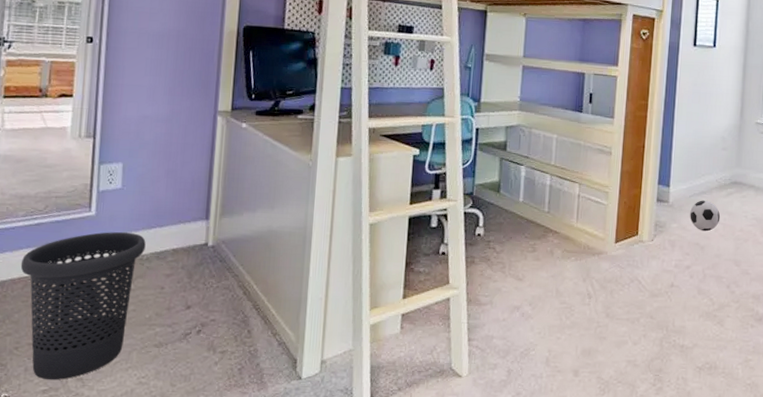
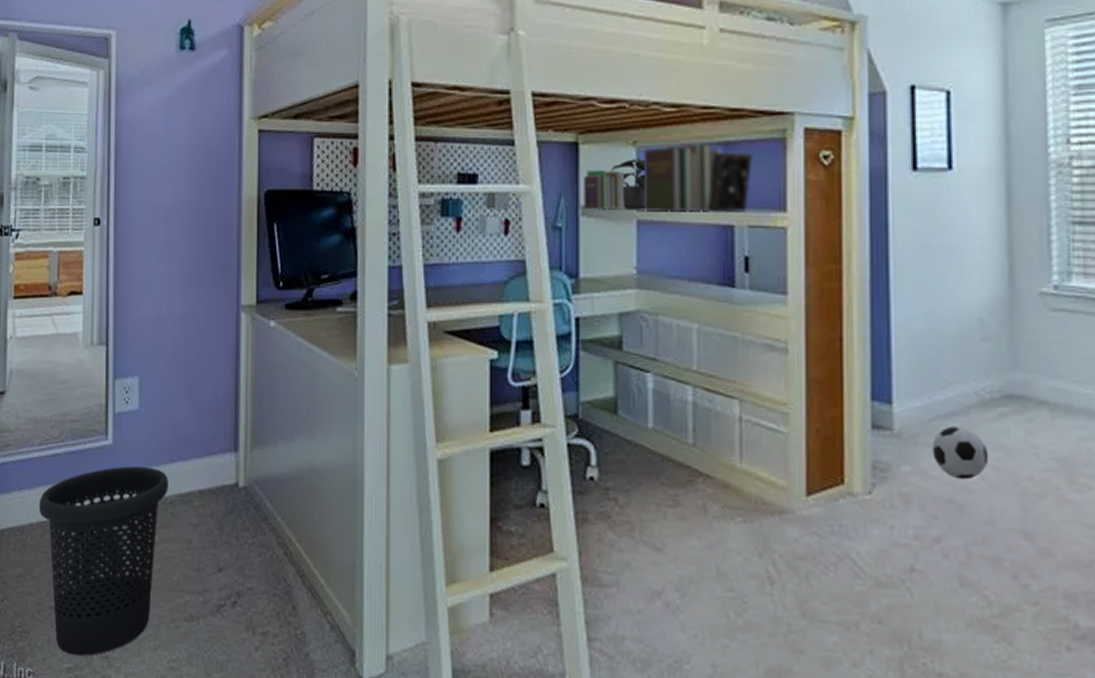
books: none [487,30,517,58] -> present [584,170,625,210]
potted plant: none [507,25,531,59] -> present [610,159,646,210]
books: none [528,18,582,63] -> present [643,143,722,214]
picture frame: none [569,25,600,65] -> present [707,151,752,212]

